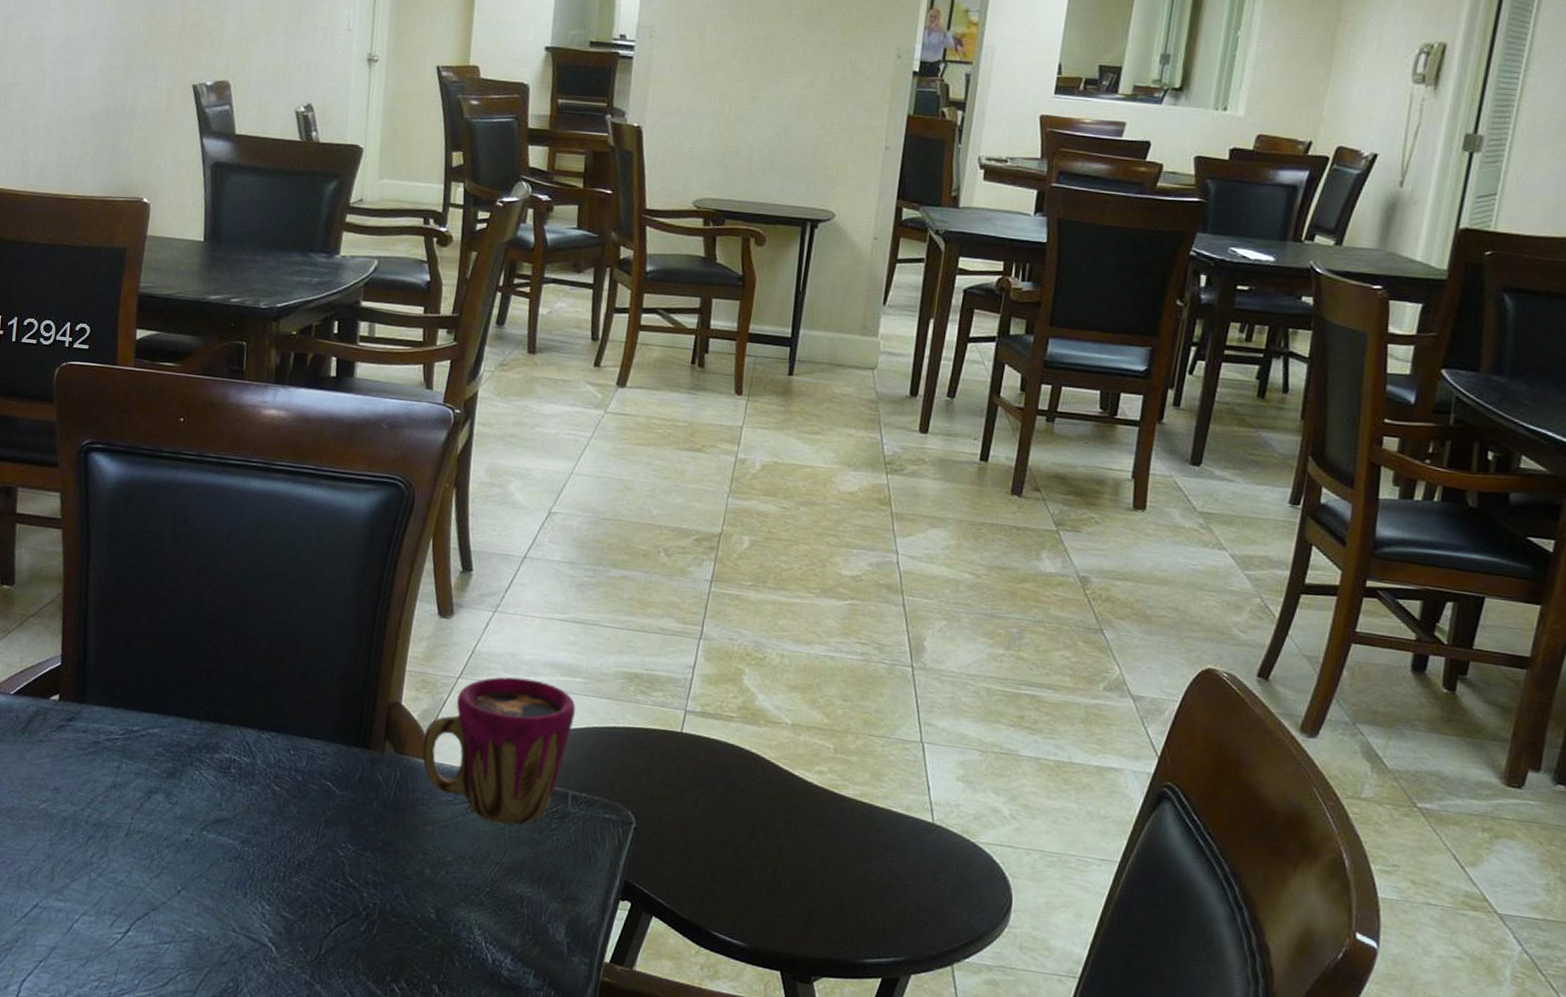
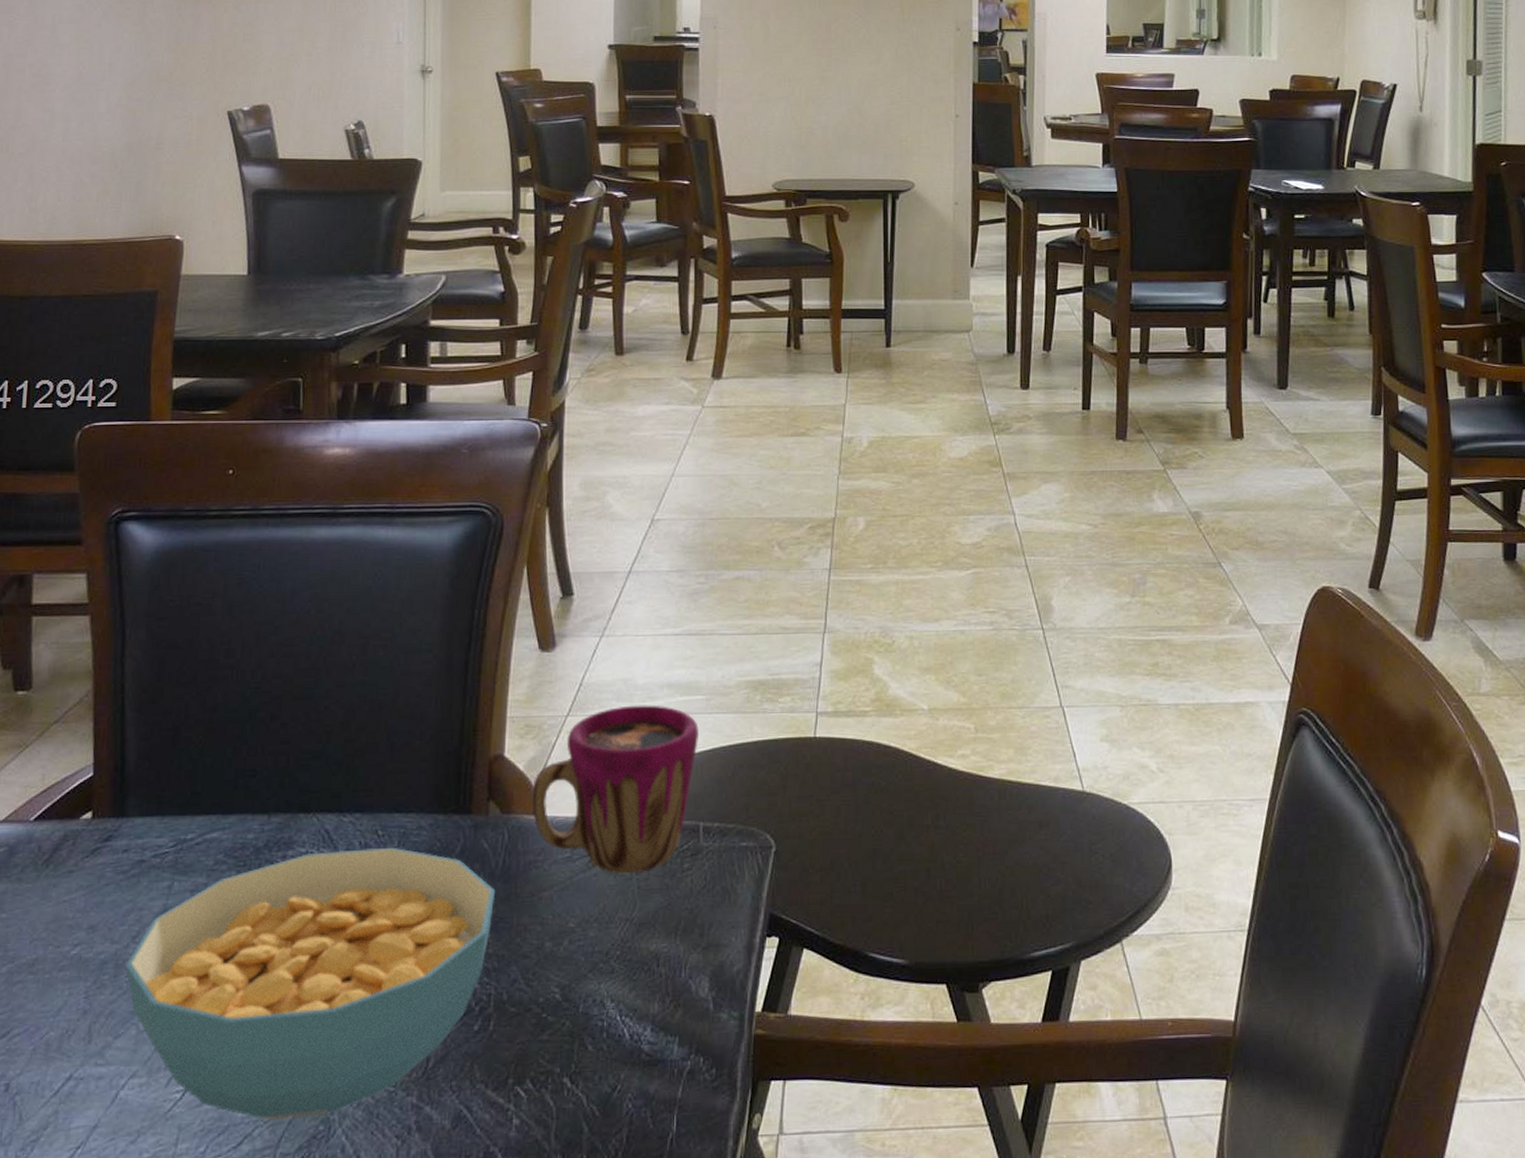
cereal bowl: none [81,759,386,976] -> present [125,847,496,1121]

